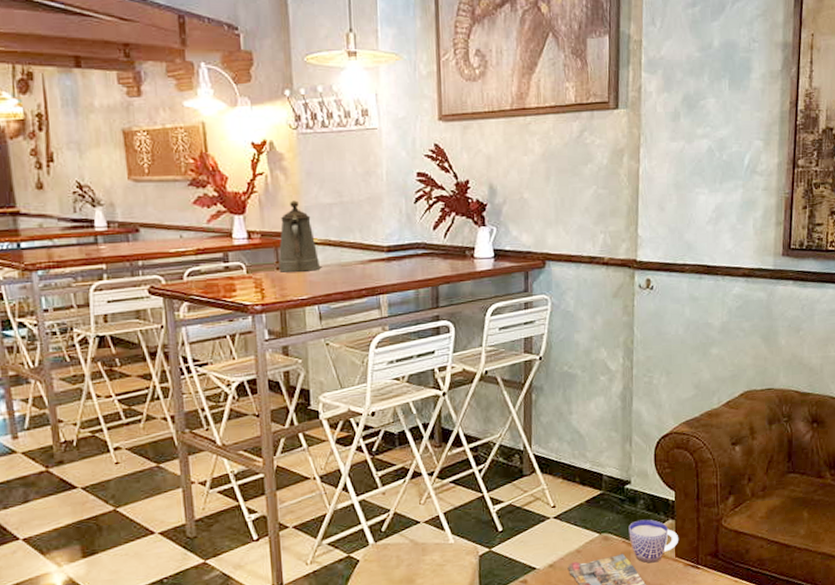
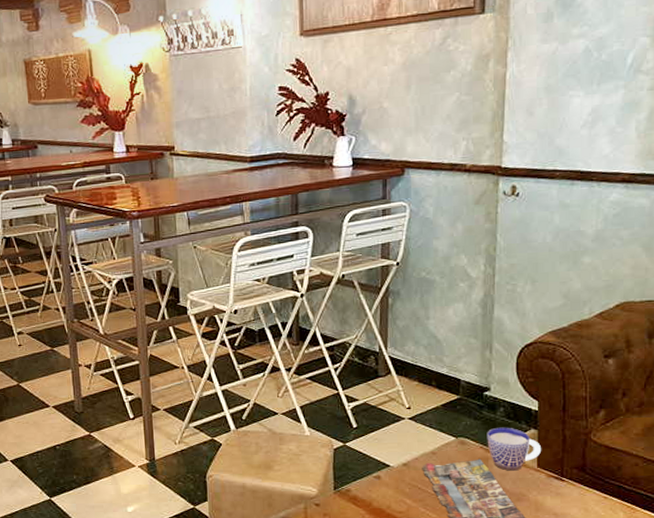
coffee pot: present [278,200,321,272] -> none [153,117,190,182]

